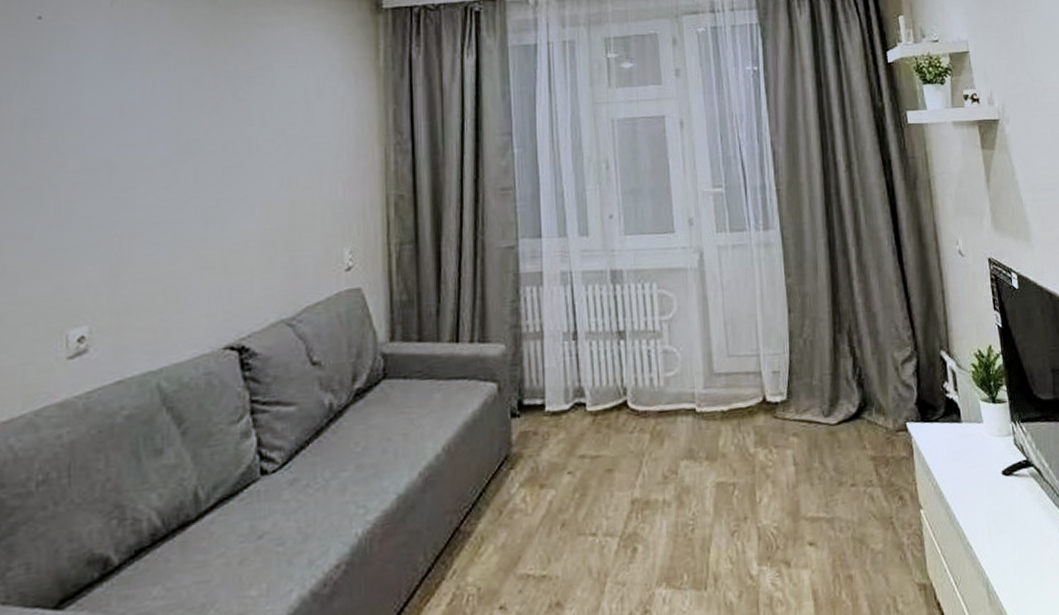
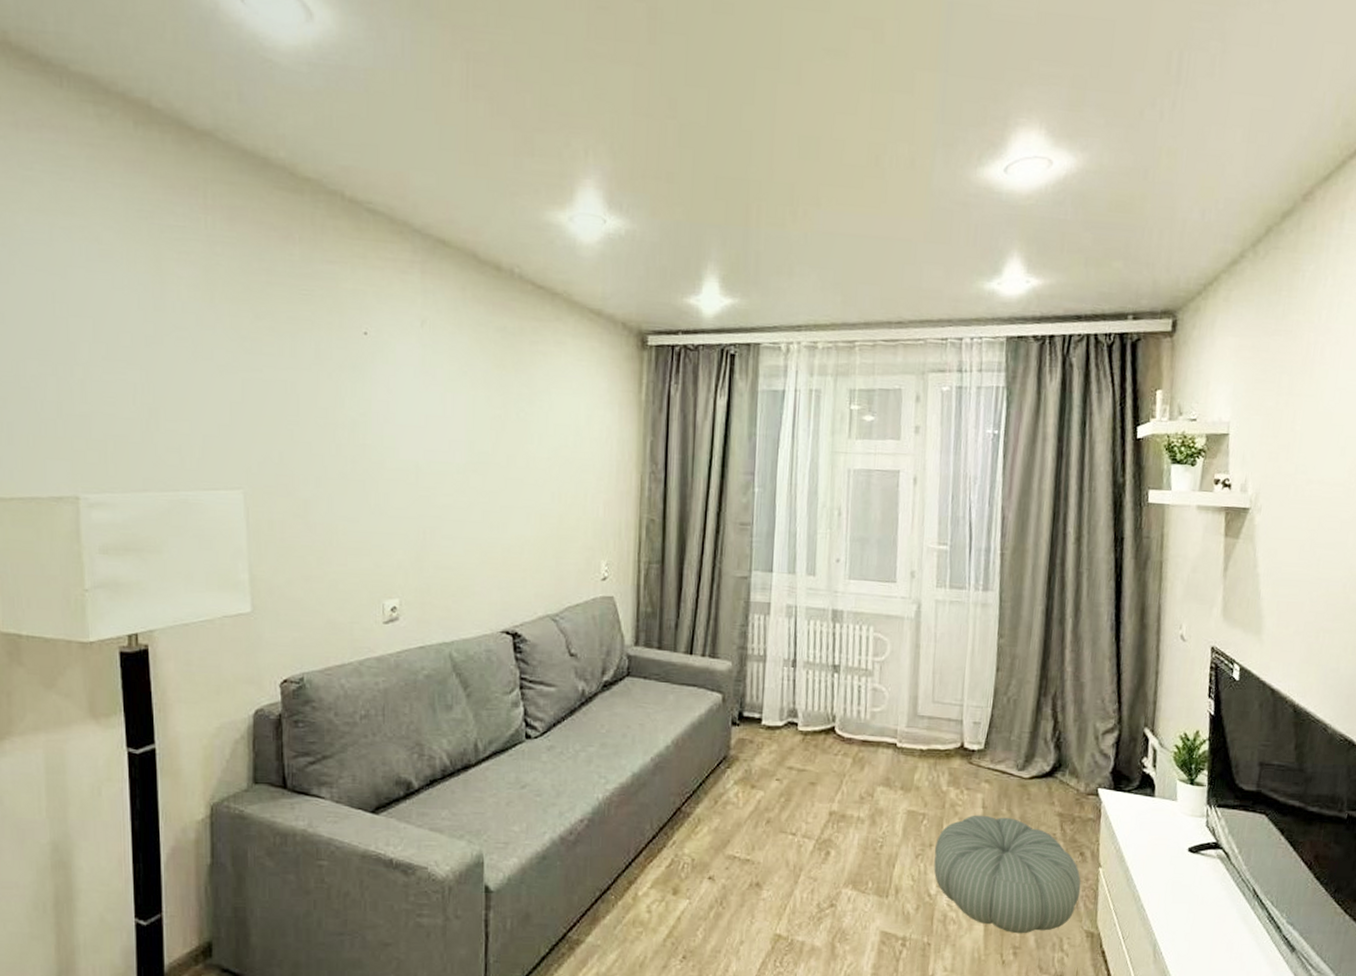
pouf: none [751,470,906,603] -> present [934,815,1081,934]

